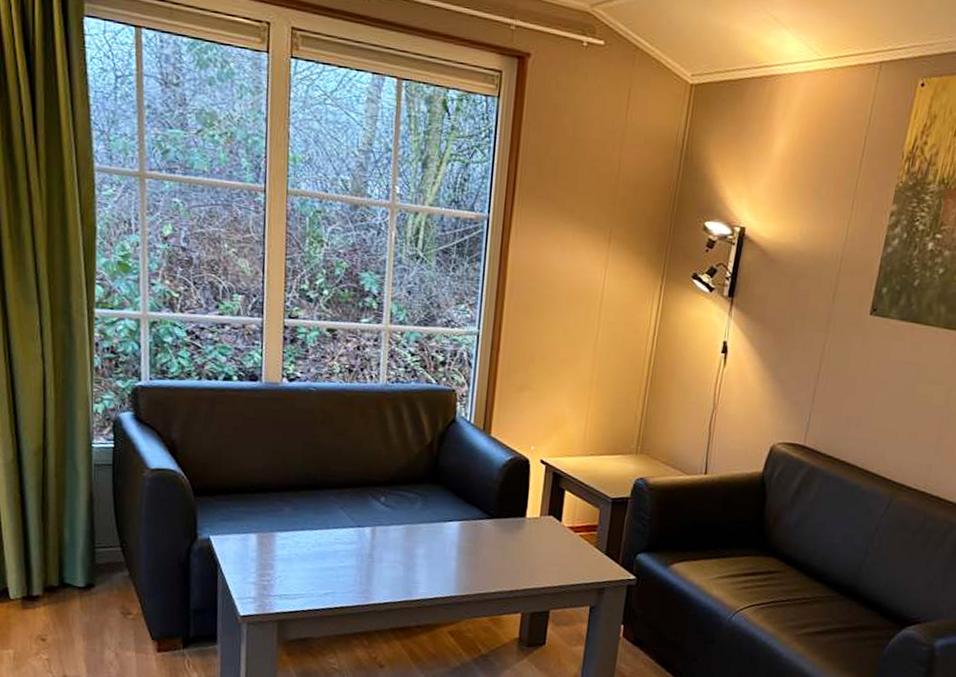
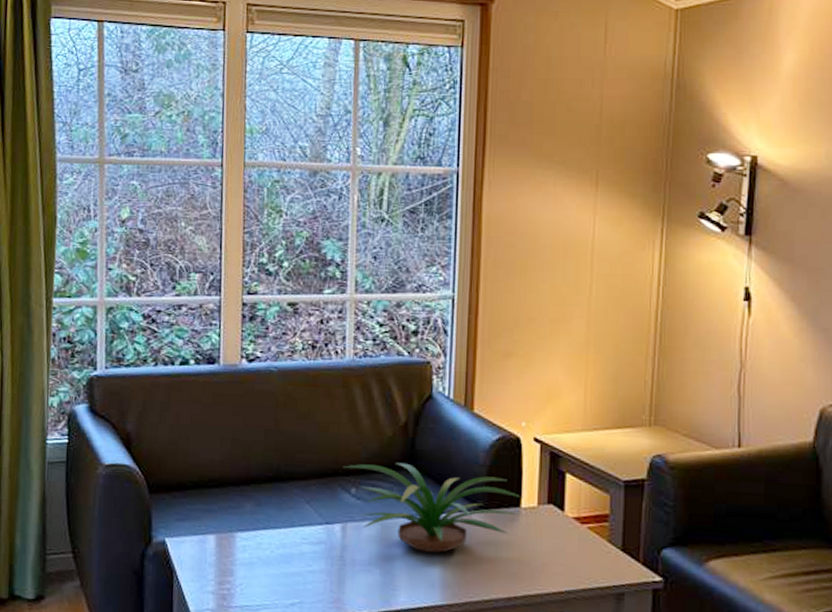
plant: none [374,476,528,554] -> present [343,462,523,553]

